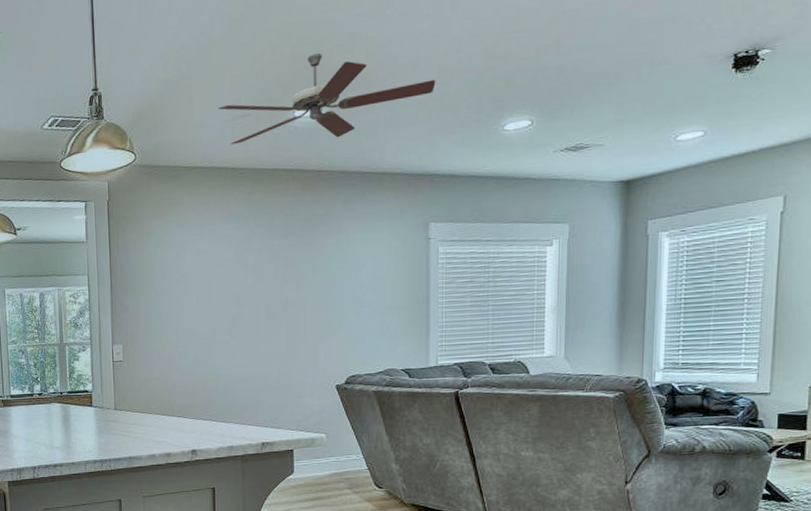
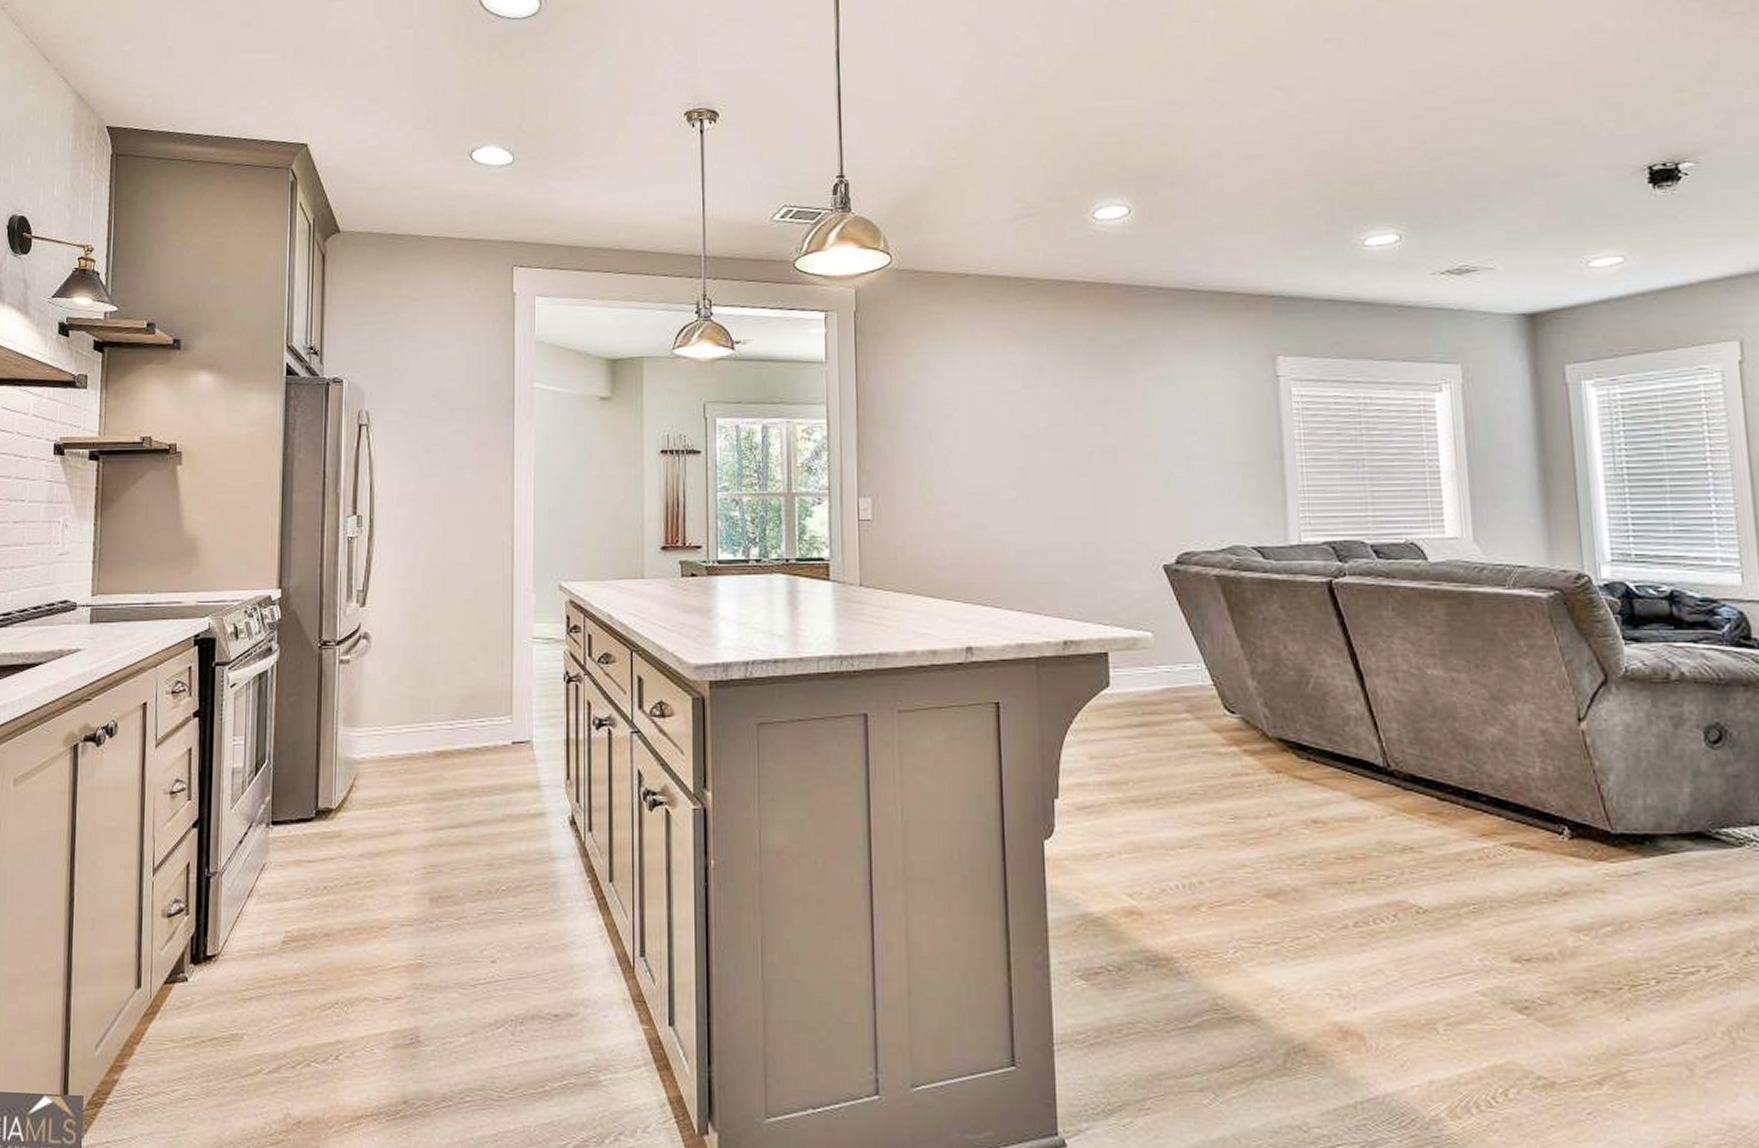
ceiling fan: present [218,53,436,145] -> none [996,145,1273,249]

